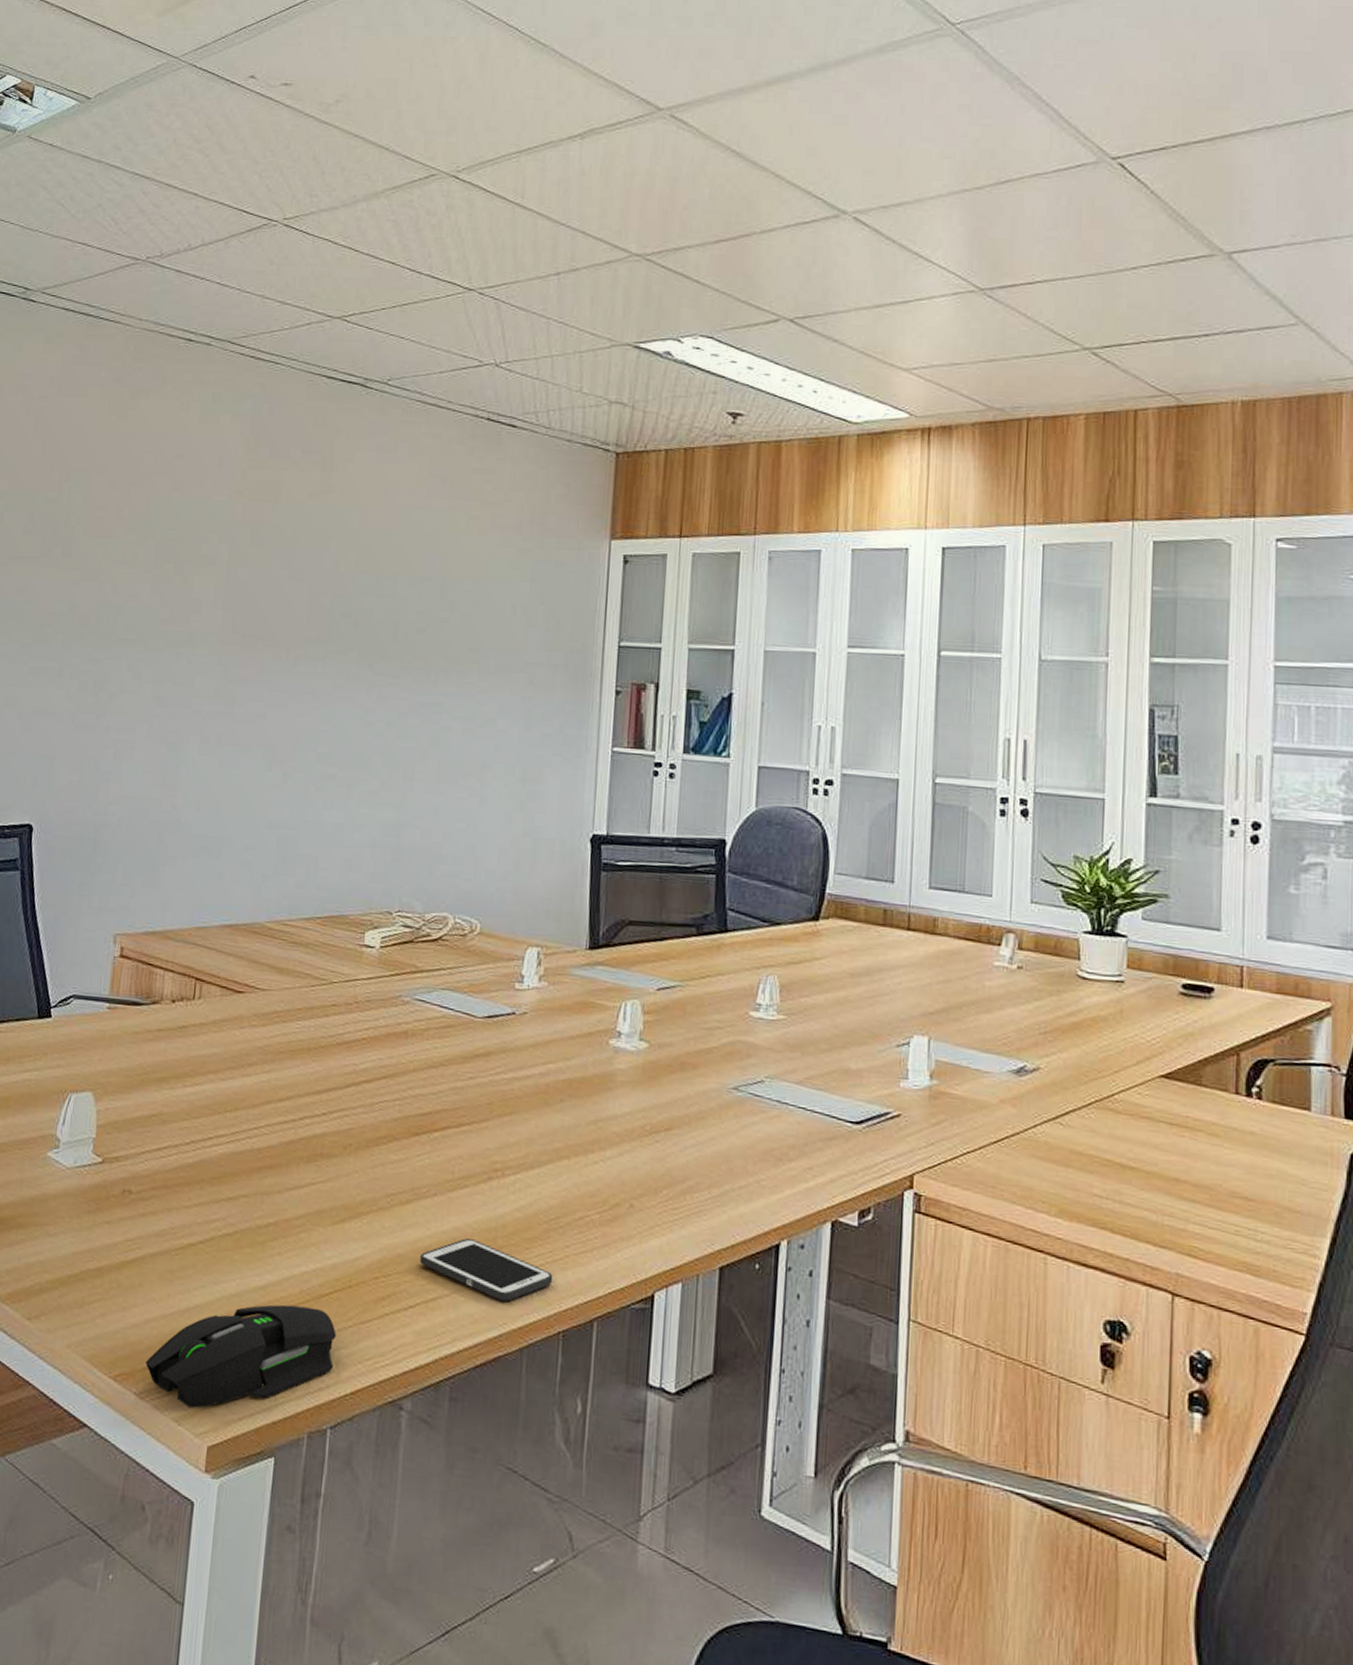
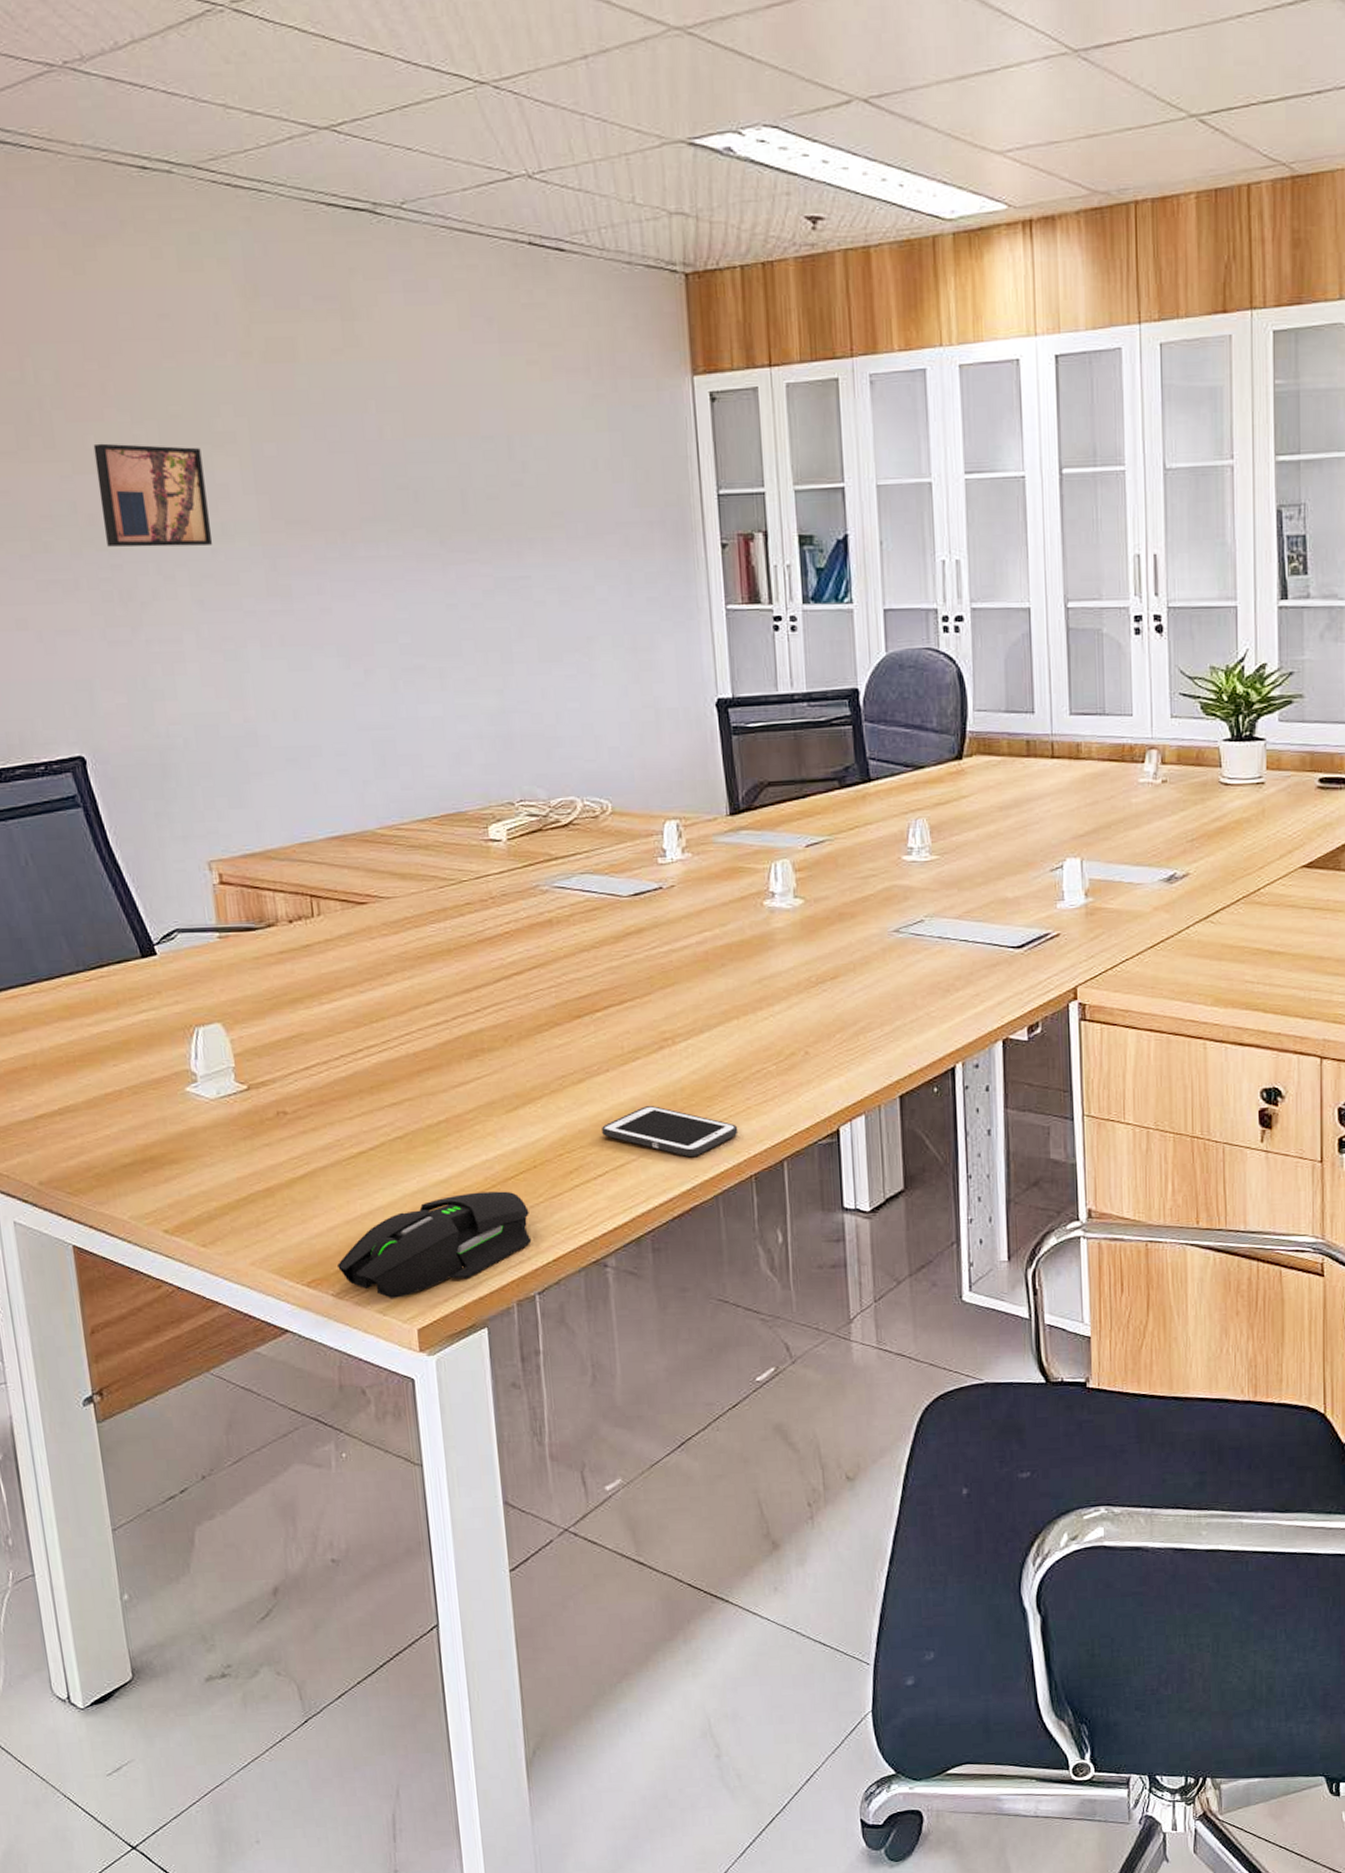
wall art: none [93,556,186,650] -> present [93,443,212,547]

